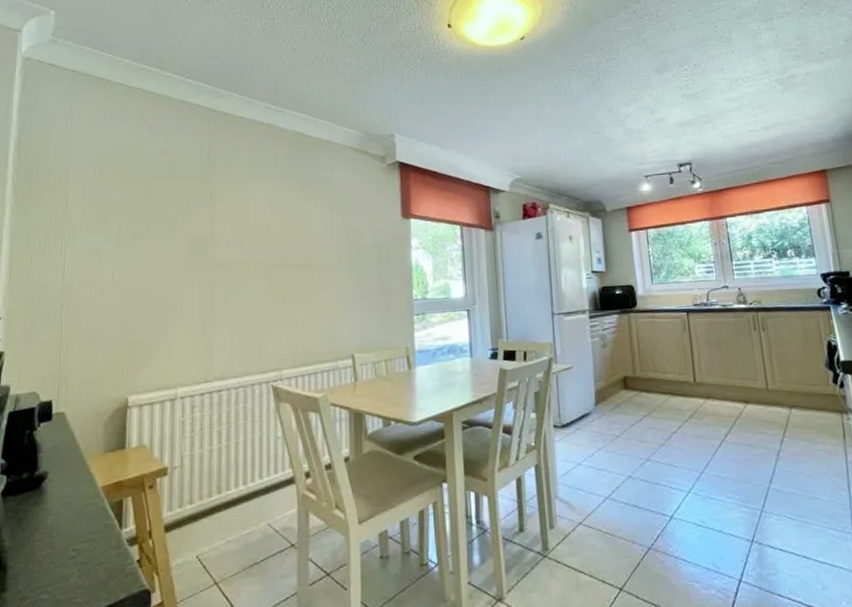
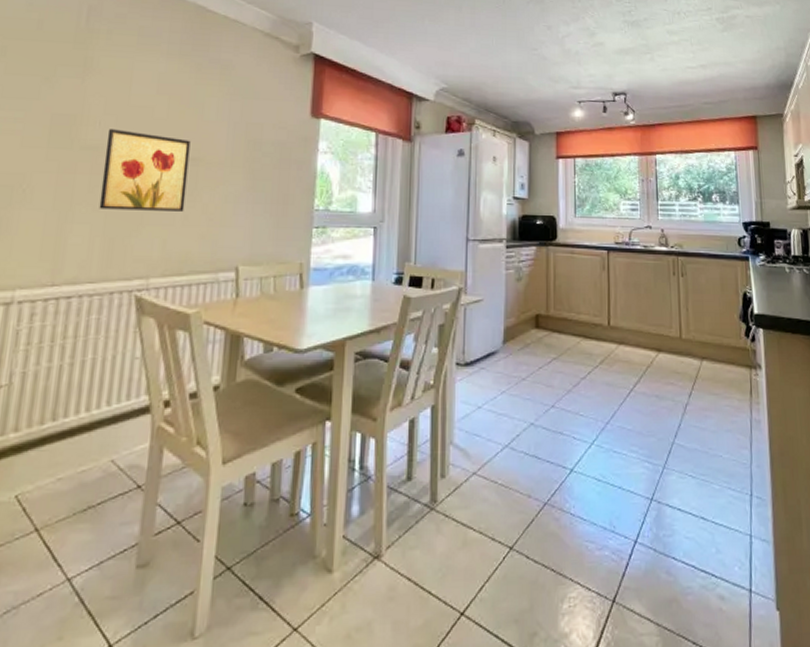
wall art: none [235,246,304,315] -> present [99,129,191,211]

